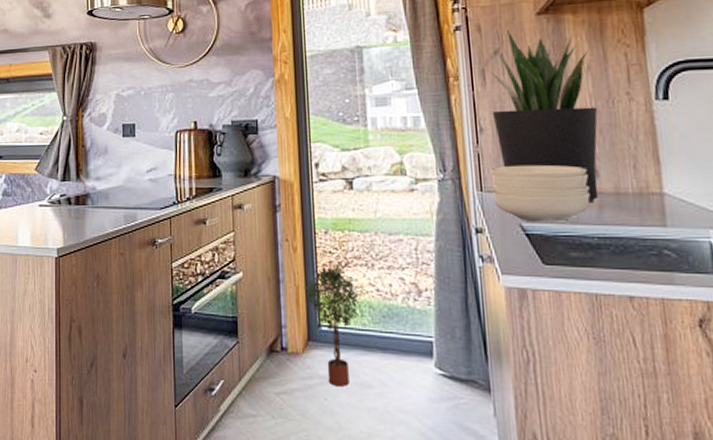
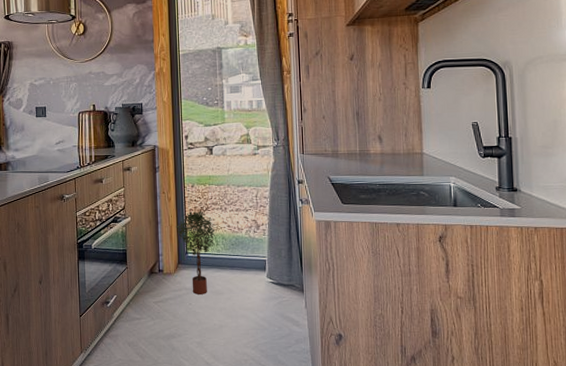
planter: present [490,29,599,203] -> none [312,36,384,161]
bowl: present [490,164,591,222] -> none [310,134,376,175]

